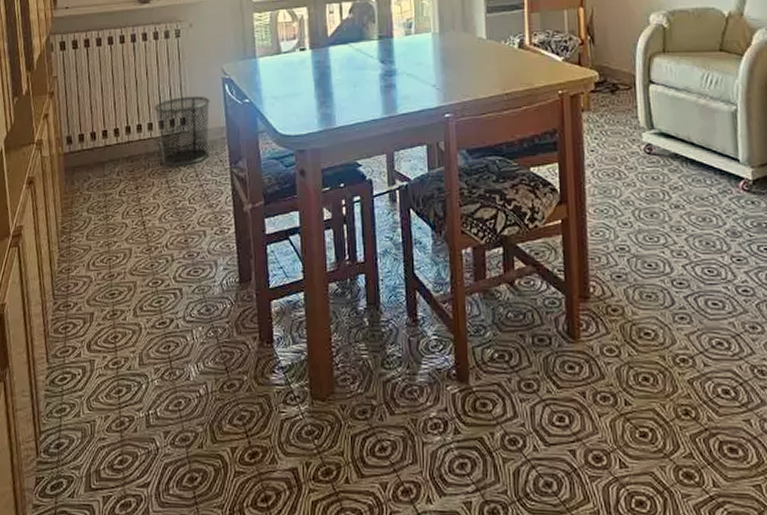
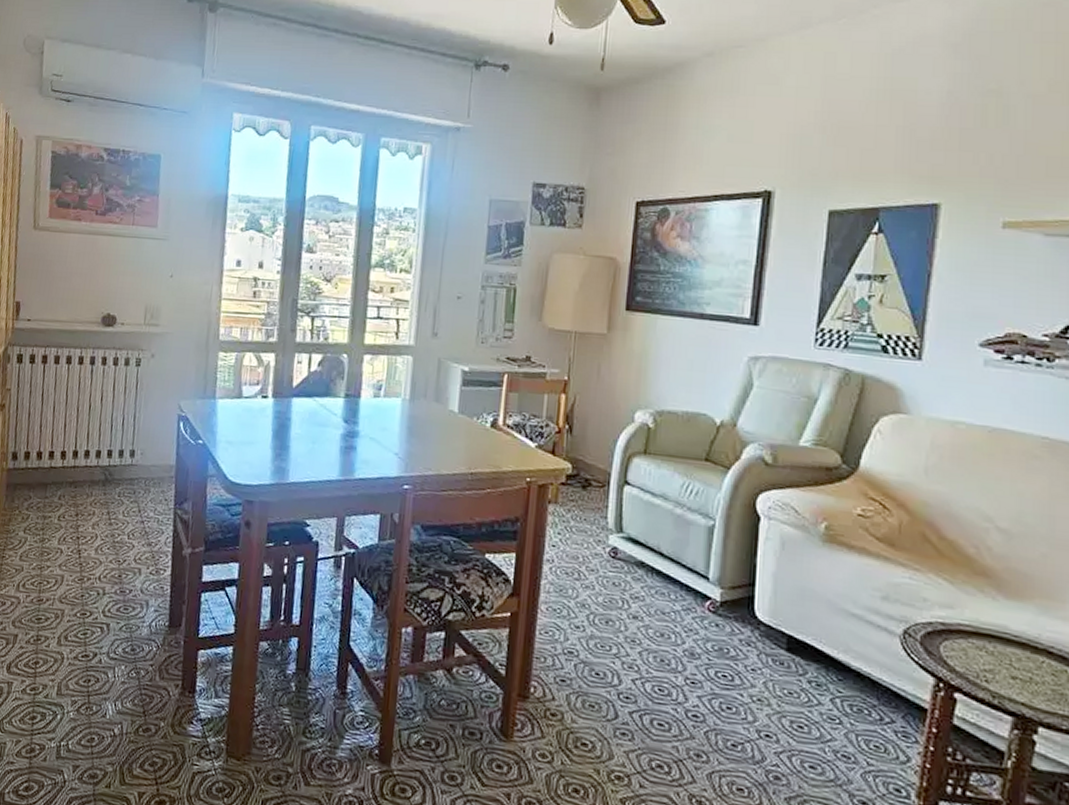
waste bin: present [154,95,210,167] -> none [104,428,163,500]

